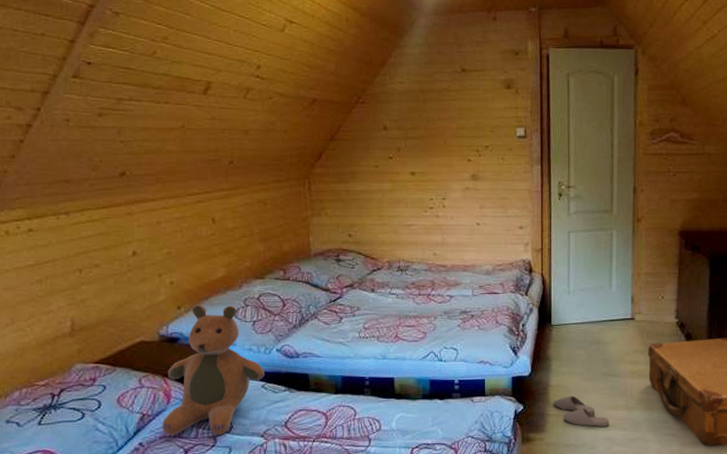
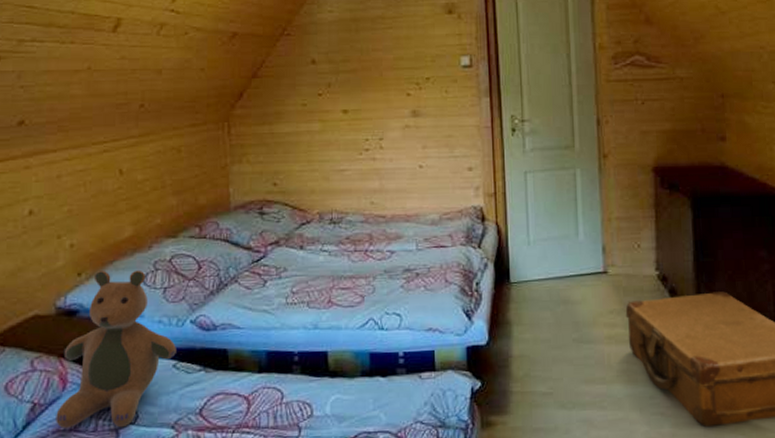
slippers: present [553,396,609,427] -> none [516,368,584,406]

